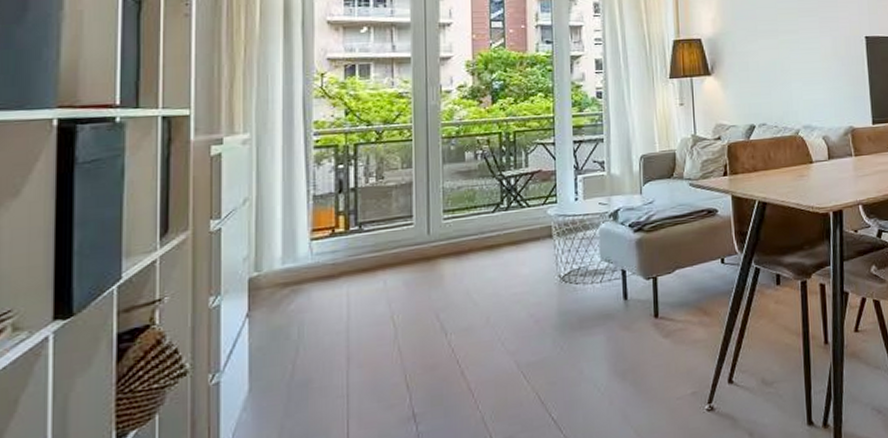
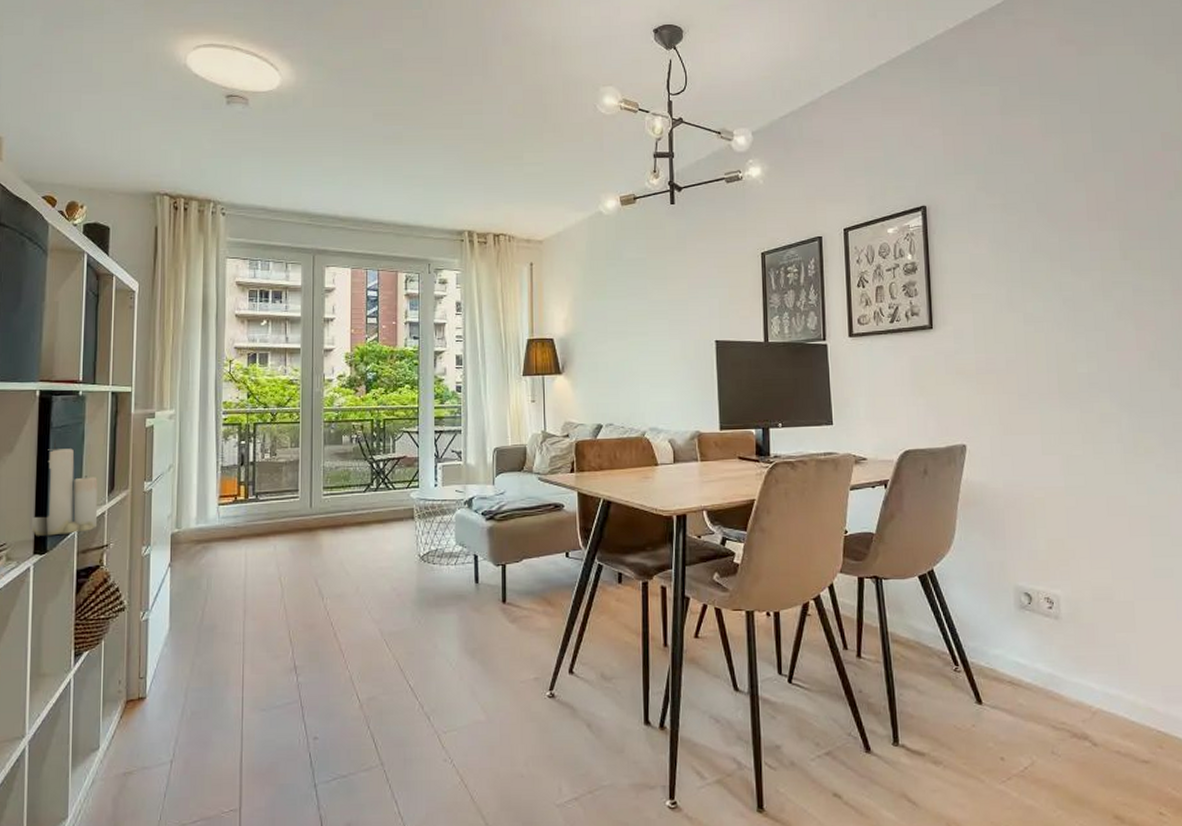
candle: none [50,178,146,297] -> present [32,440,98,536]

